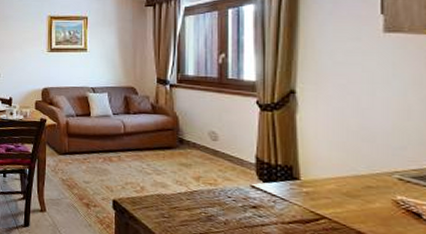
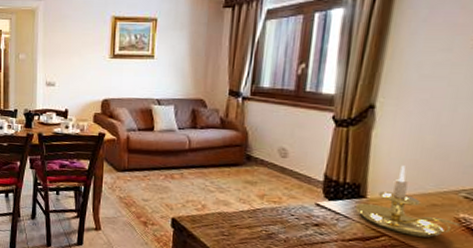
candle holder: none [289,147,399,221] -> present [354,165,460,238]

